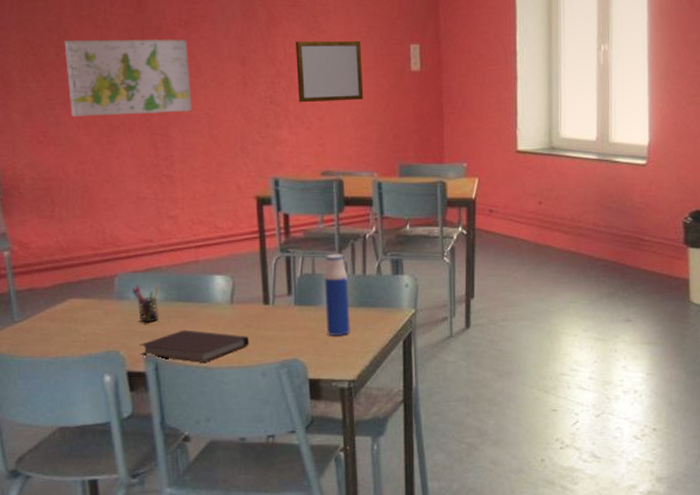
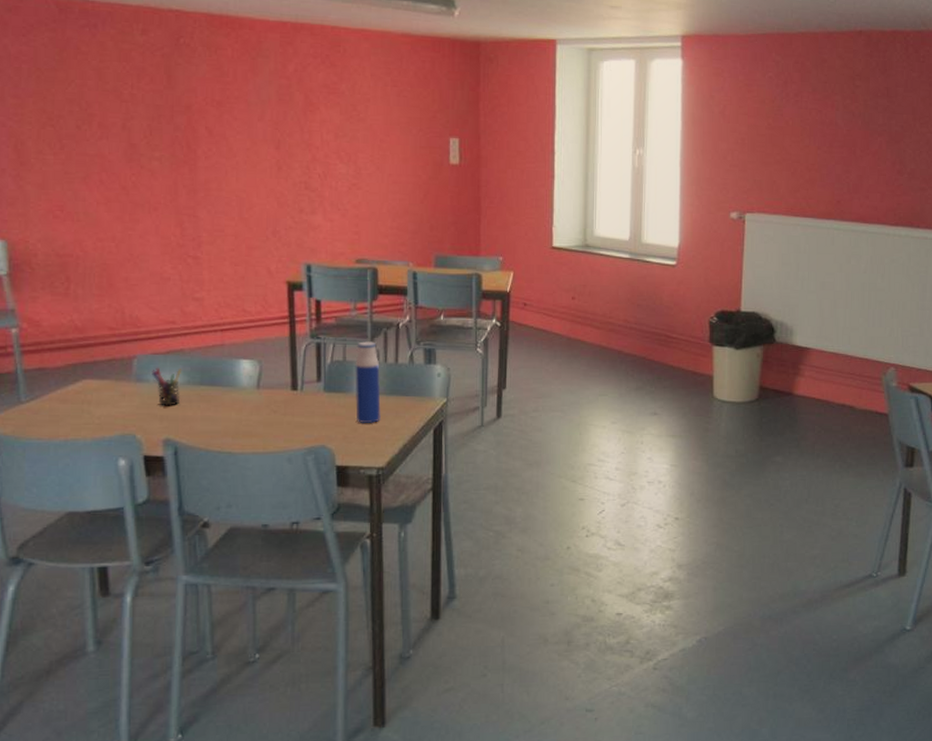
map: present [64,38,192,117] -> none [86,113,223,194]
notebook: present [139,330,249,363] -> none [157,414,275,448]
writing board: present [296,40,364,103] -> none [333,128,401,190]

